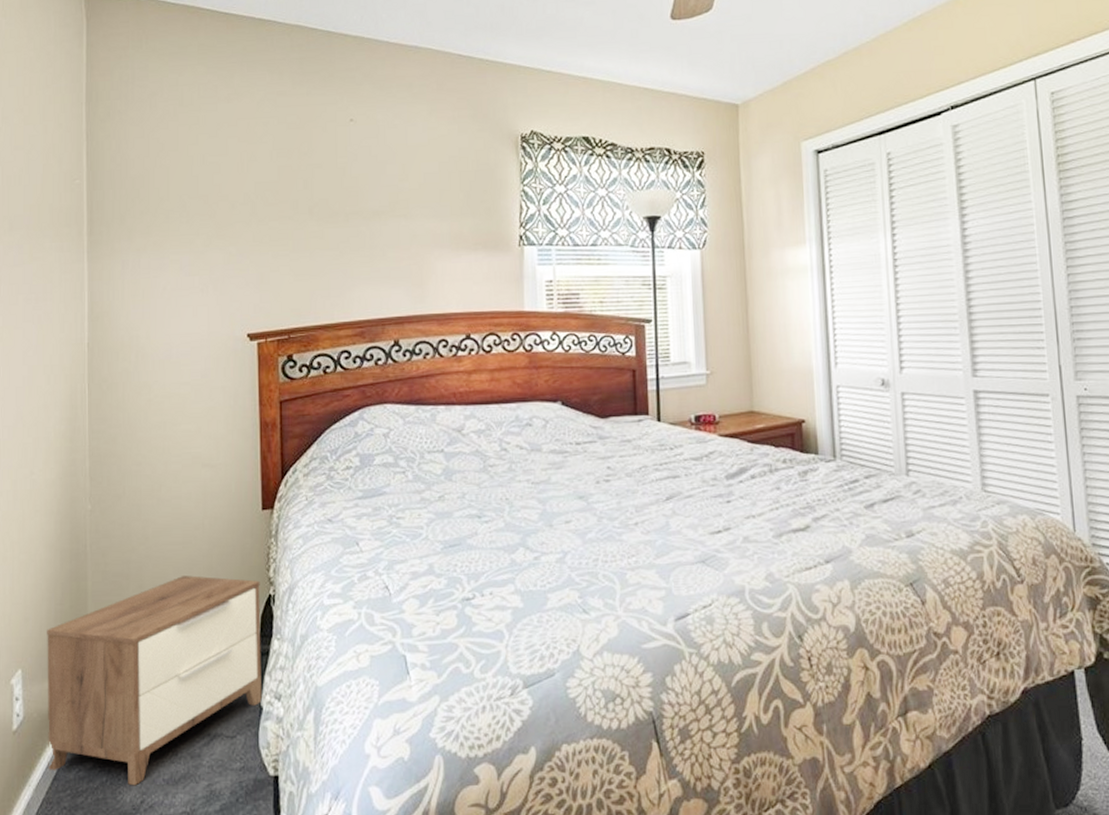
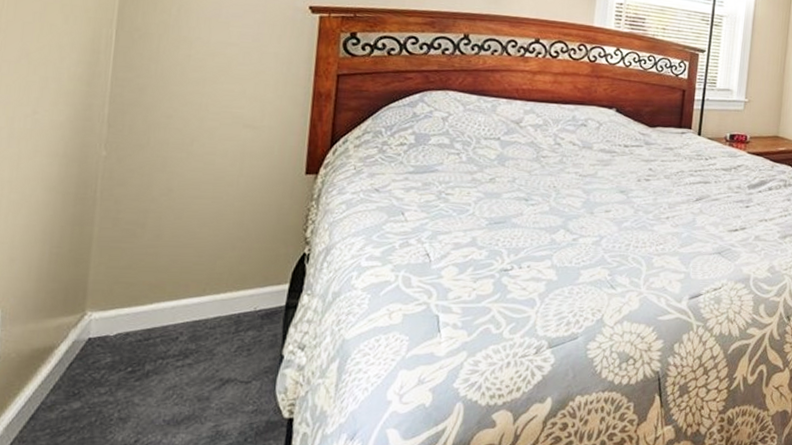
nightstand: present [47,575,262,786] -> none [24,229,295,426]

